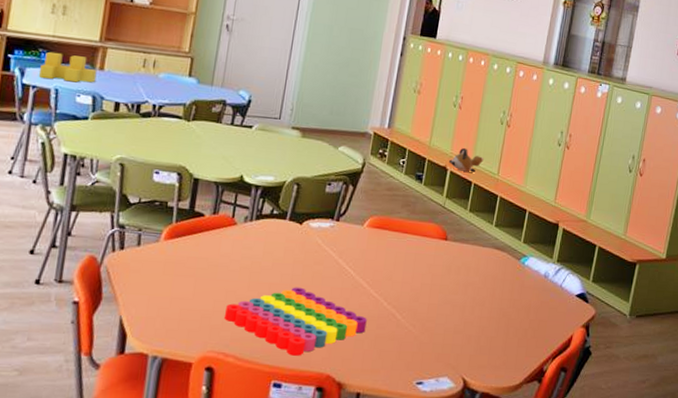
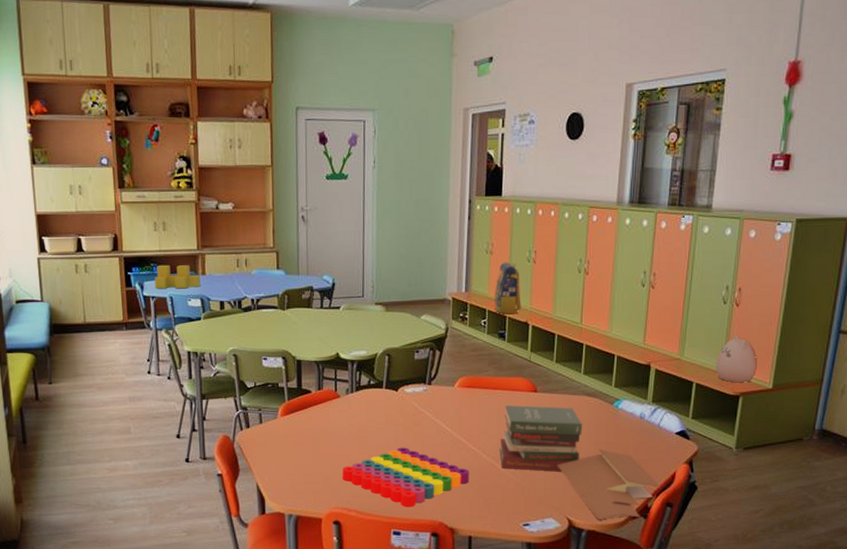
books: none [401,251,488,327] -> present [499,405,582,472]
backpack: none [415,103,444,158] -> present [494,262,521,315]
plush toy: present [449,147,484,173] -> none [530,301,565,324]
papers: none [458,305,558,382] -> present [557,449,661,520]
plush toy: none [617,203,654,251] -> present [715,334,757,383]

